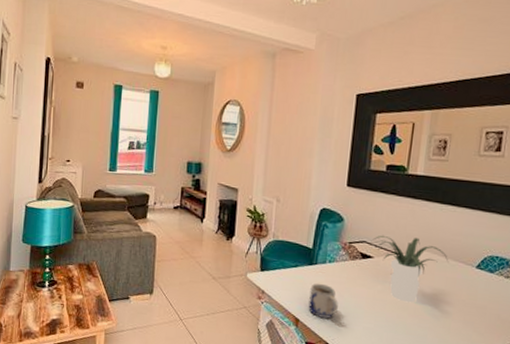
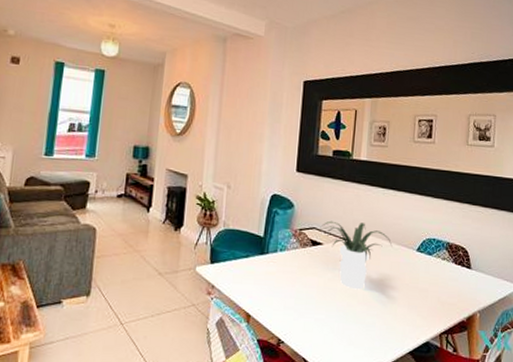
mug: present [308,283,338,318] -> none [260,273,290,312]

